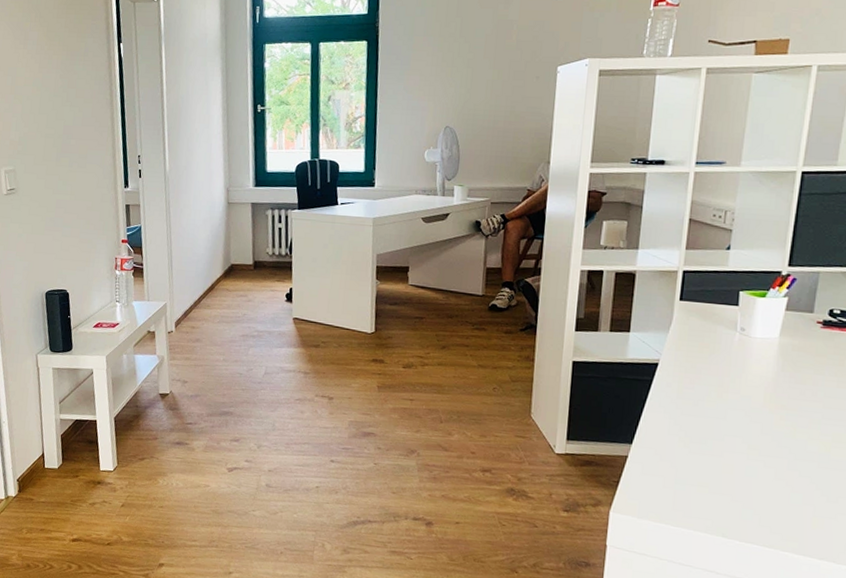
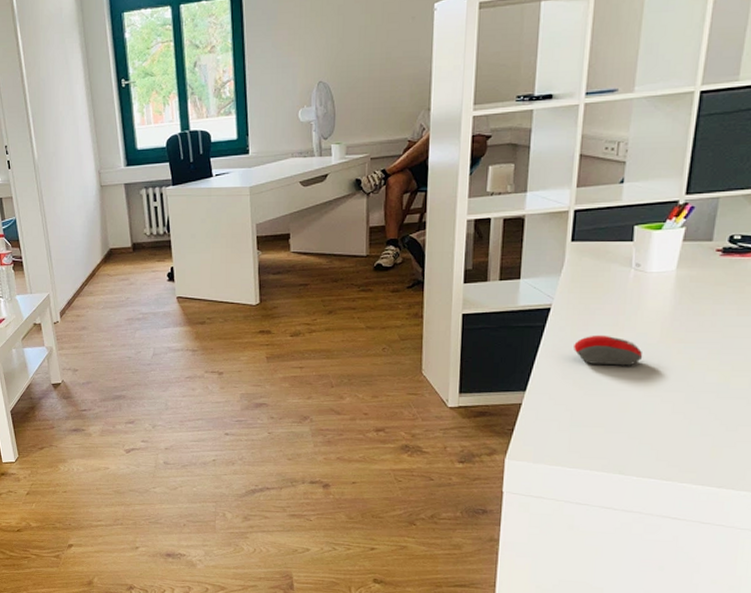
computer mouse: none [680,393,747,428] -> present [574,335,643,366]

